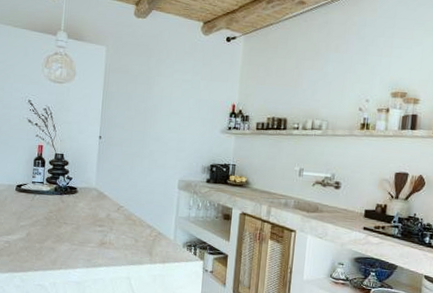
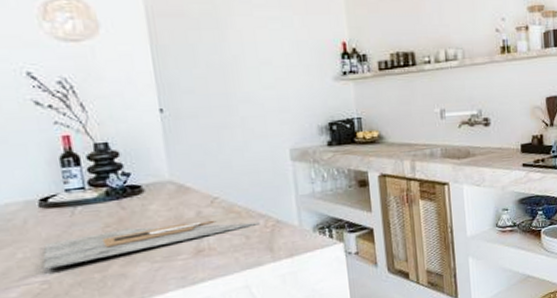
cutting board: none [8,215,147,234] -> present [42,220,260,269]

